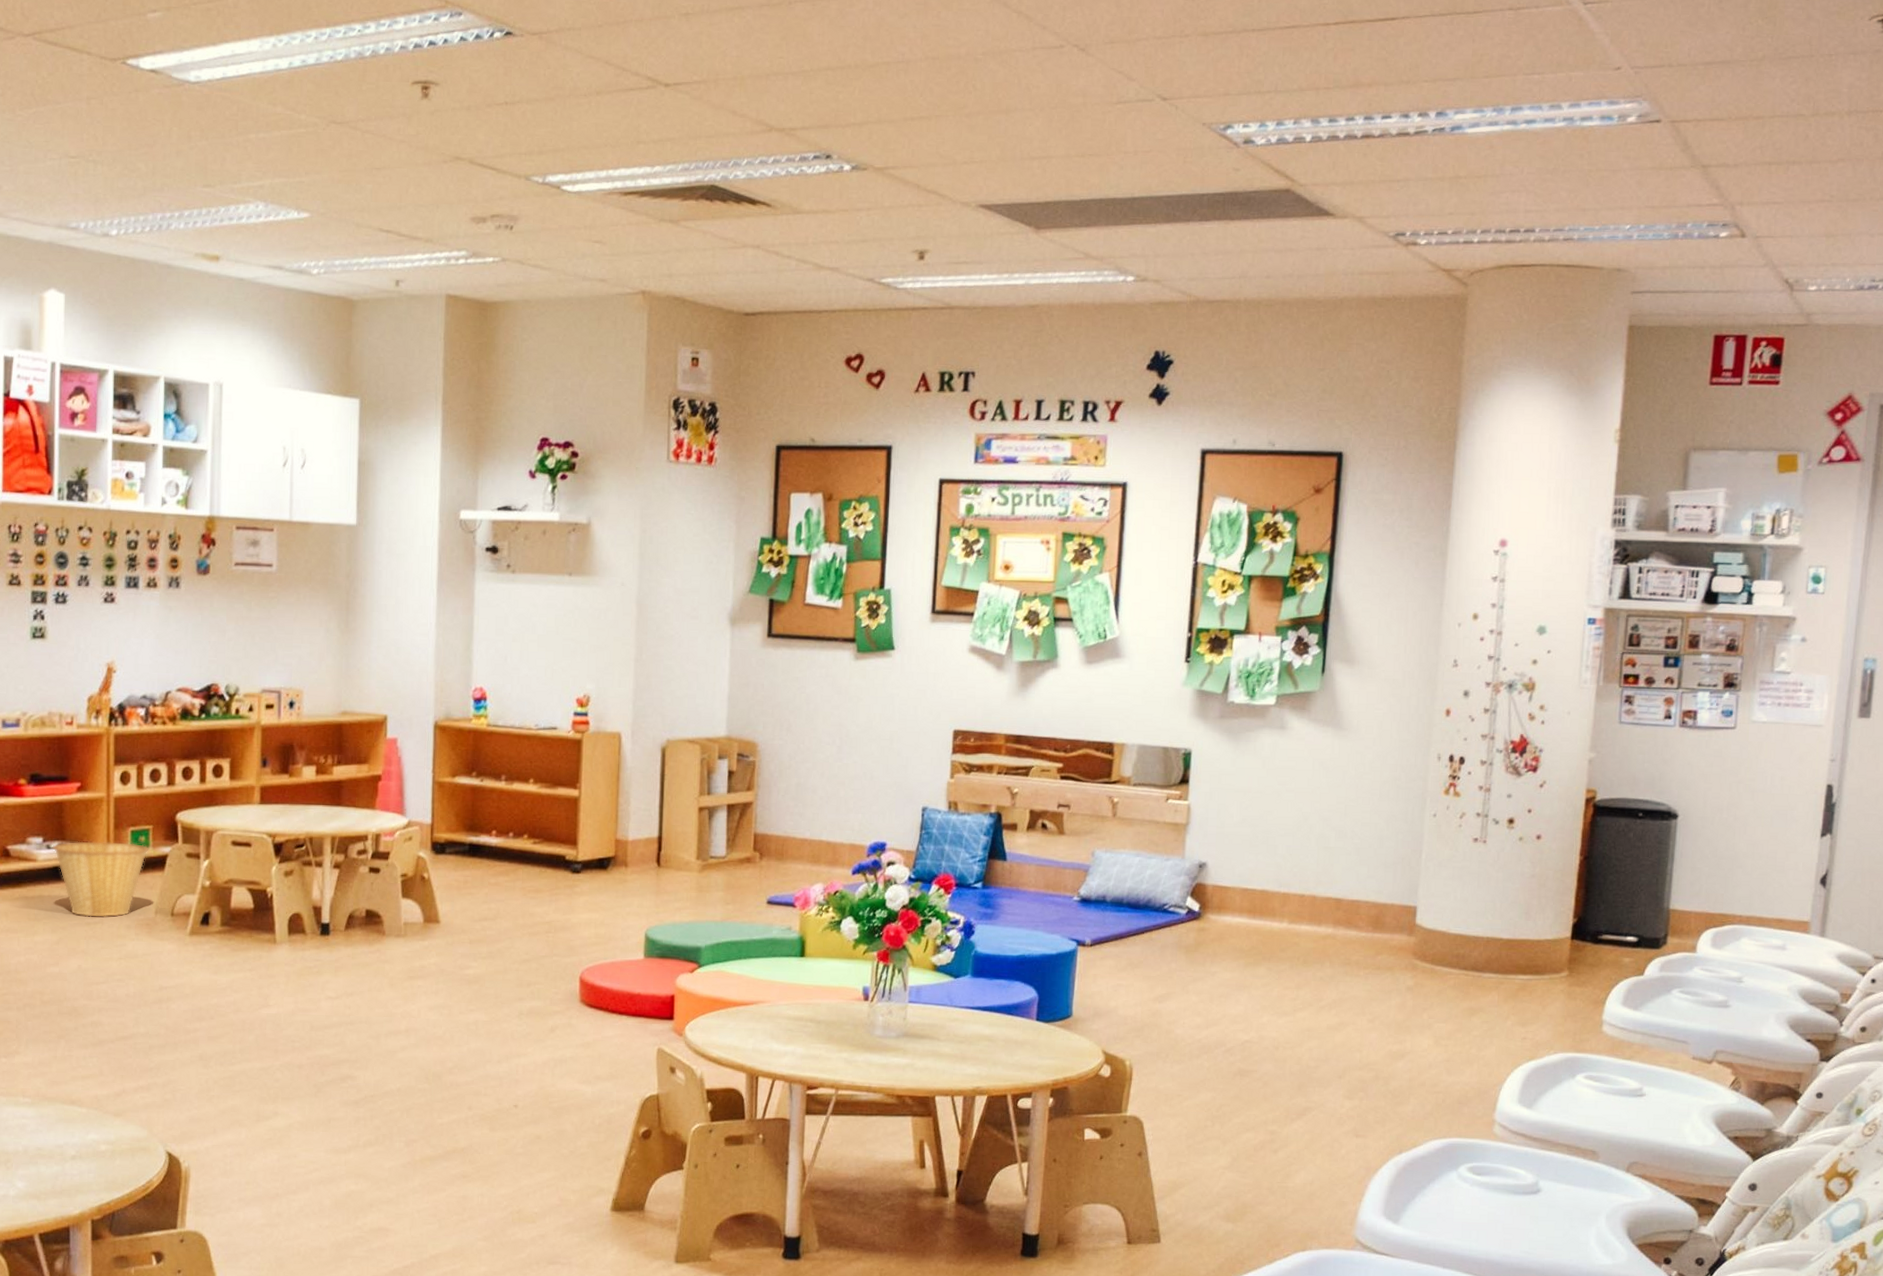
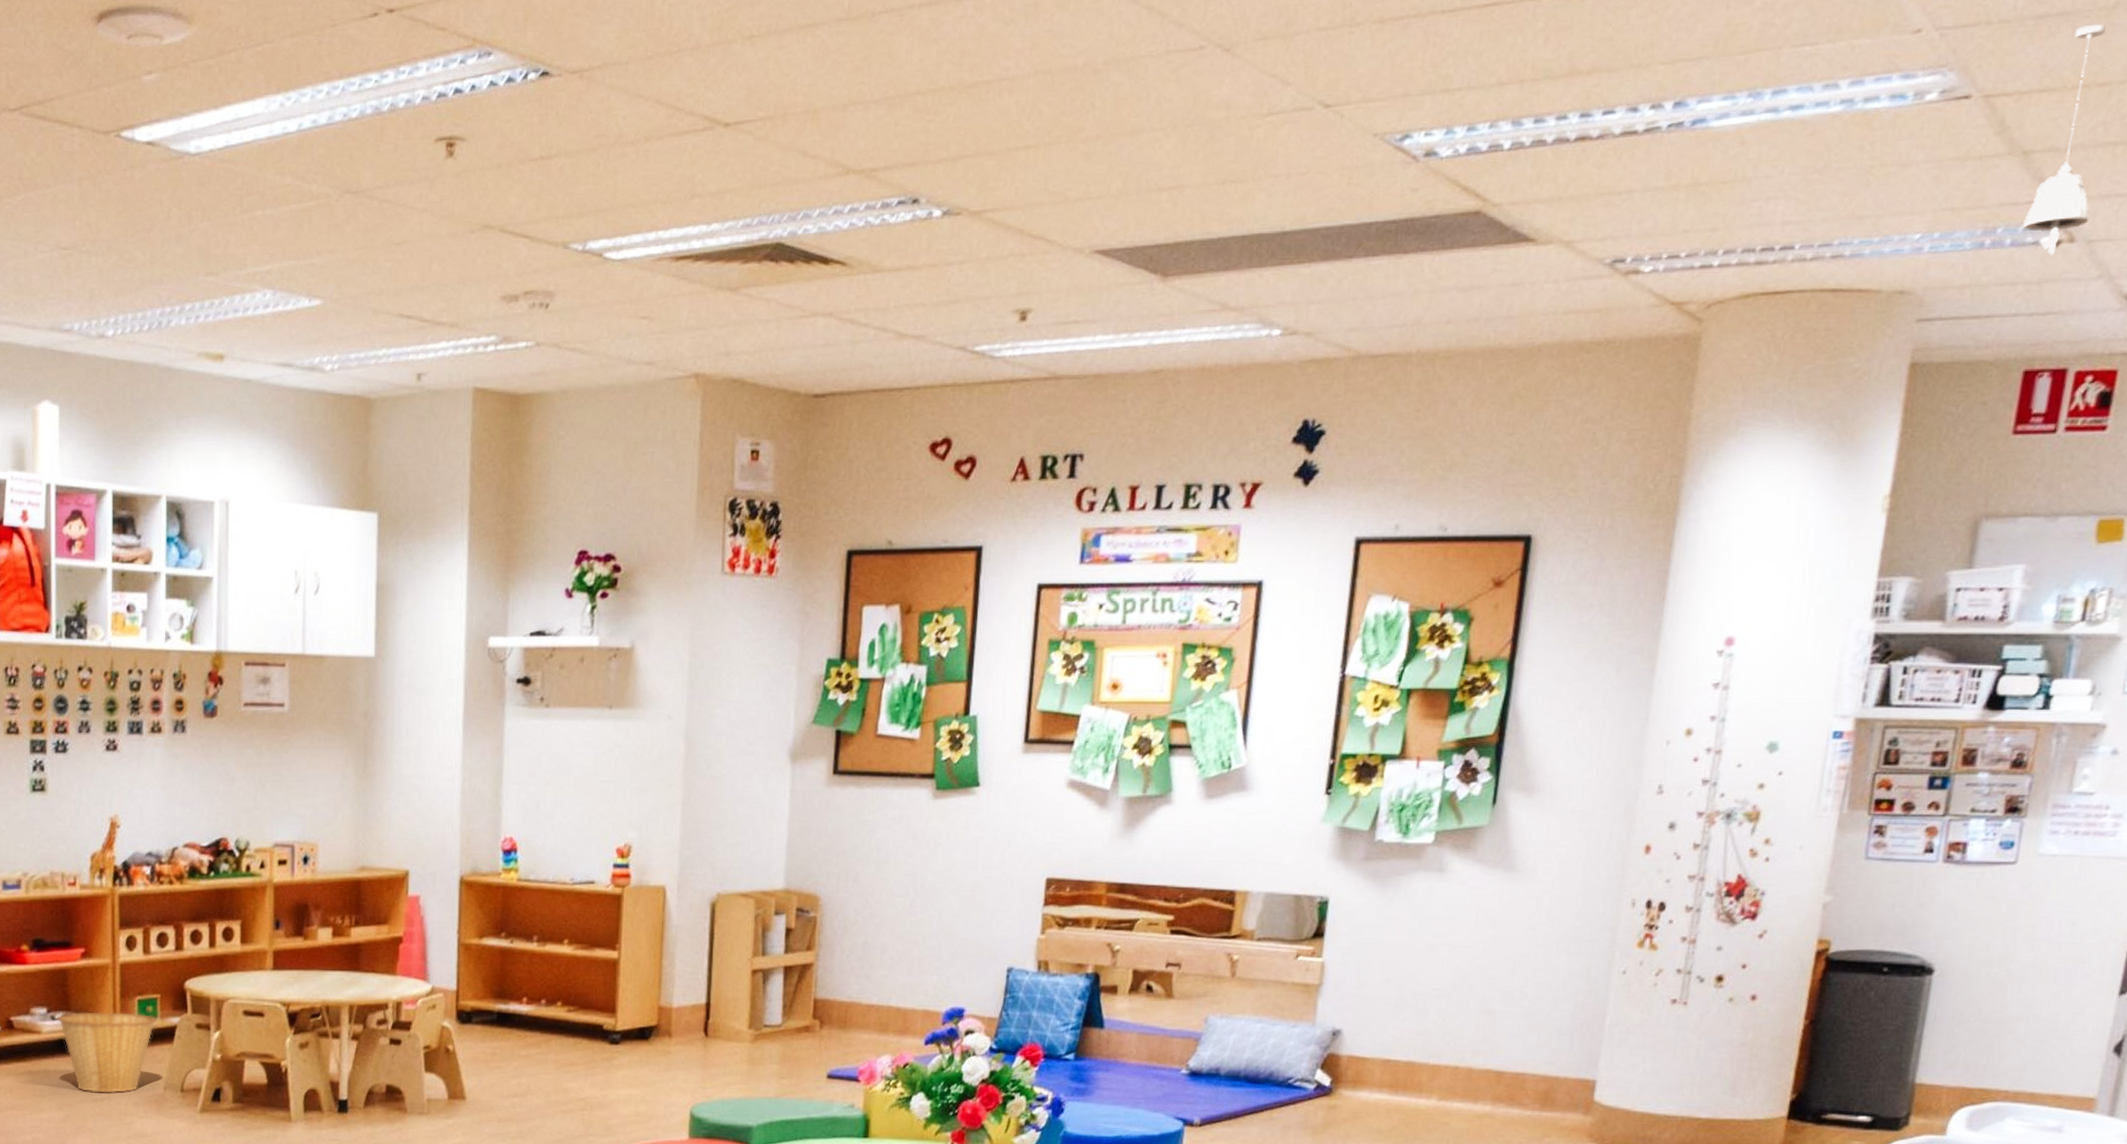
pendant light: none [1706,72,1757,247] -> present [2023,25,2106,255]

